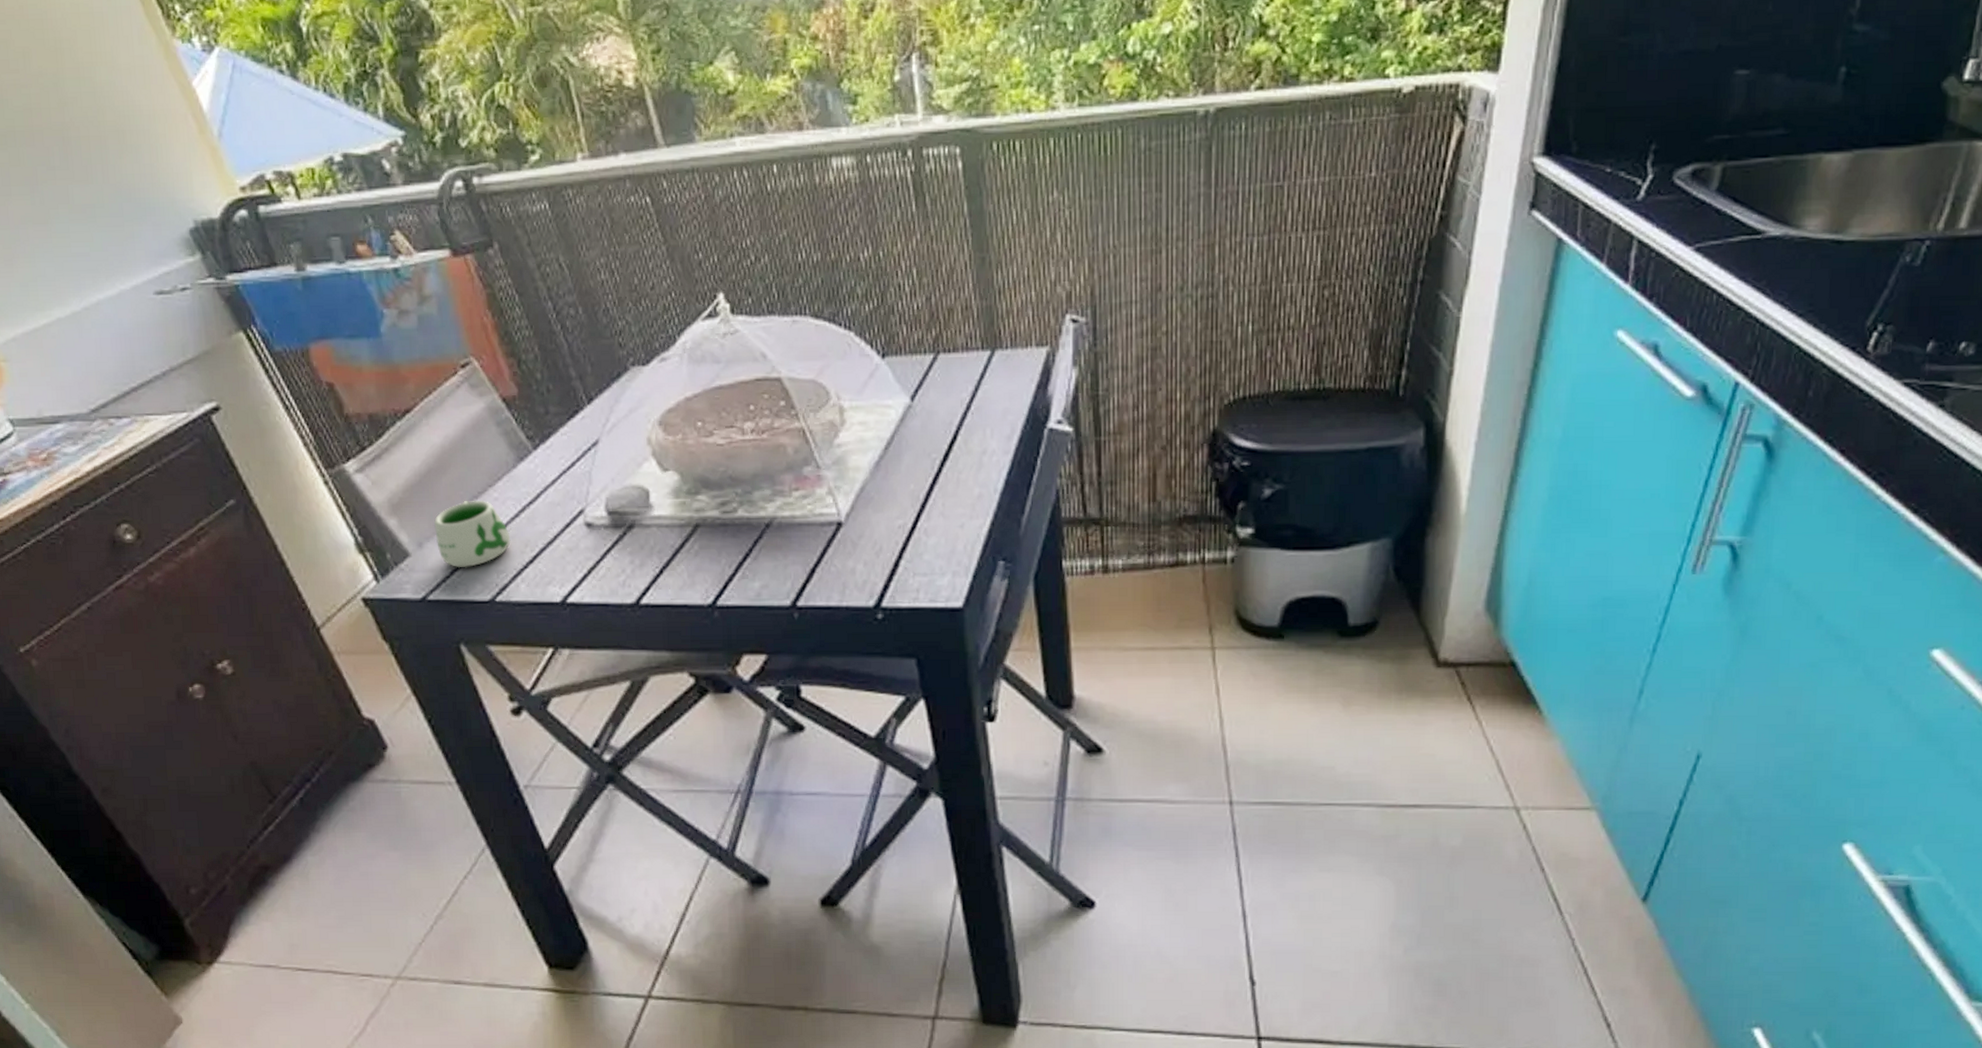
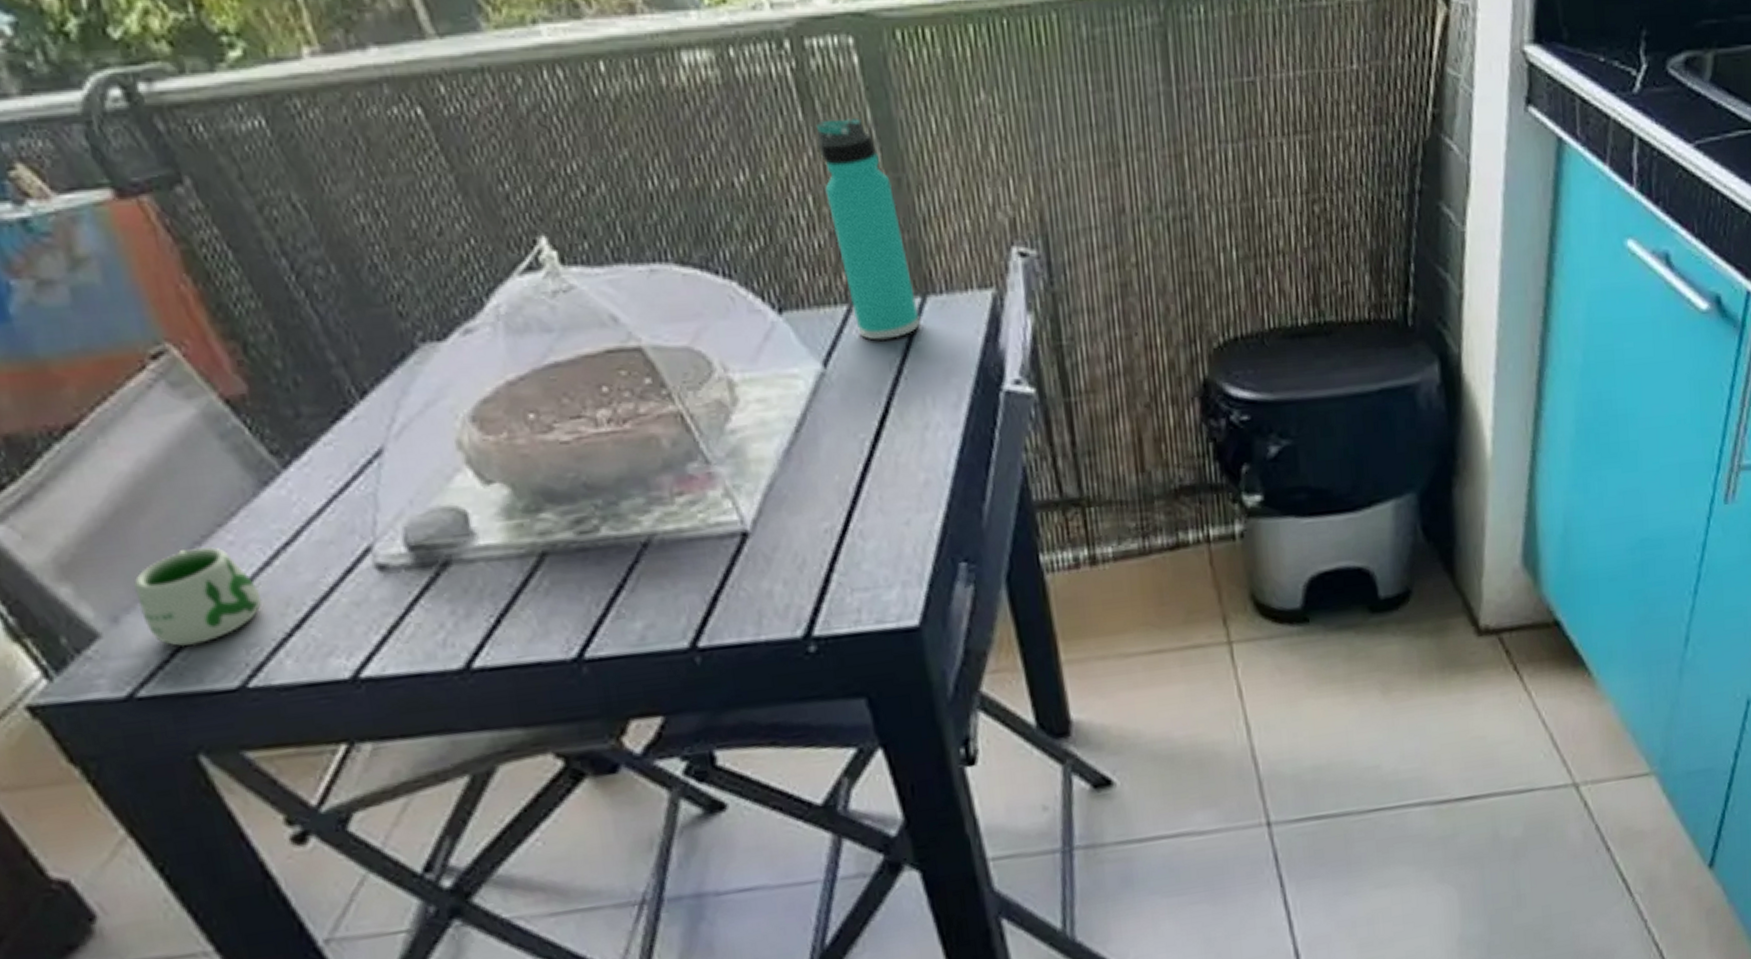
thermos bottle: none [925,210,989,383] -> present [817,118,921,341]

